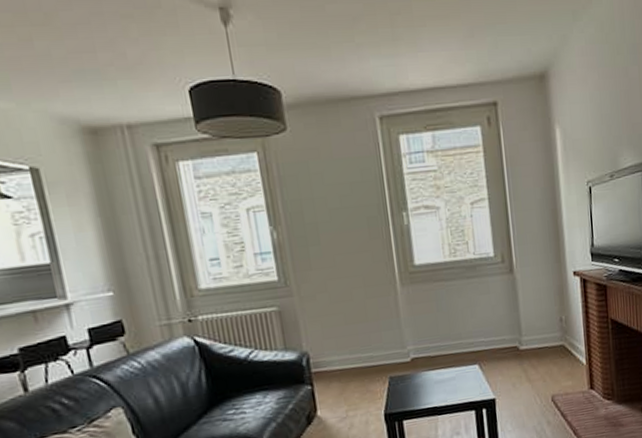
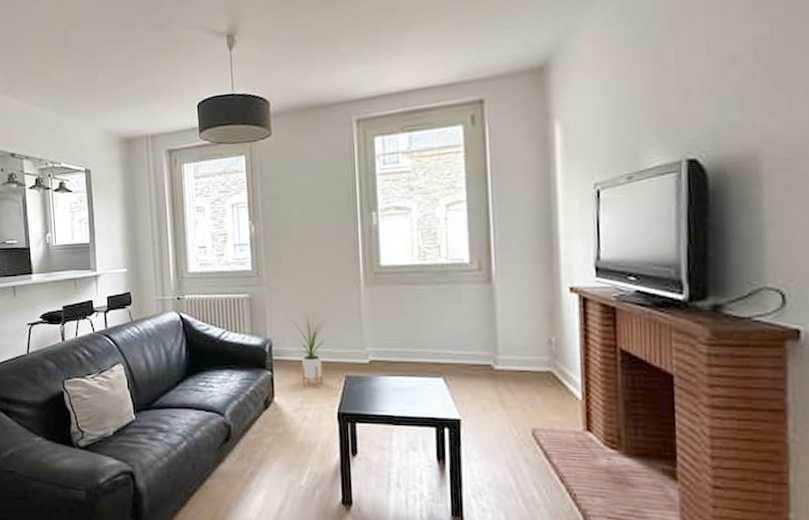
house plant: none [329,319,367,396] -> present [292,313,326,389]

